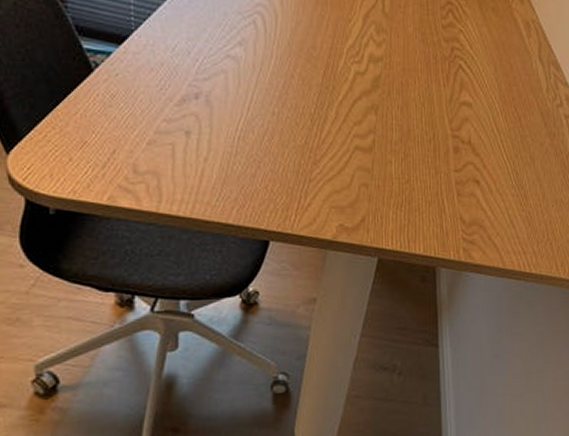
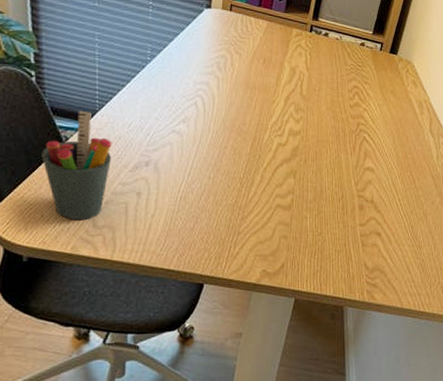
pen holder: none [66,29,153,164] -> present [41,110,112,219]

